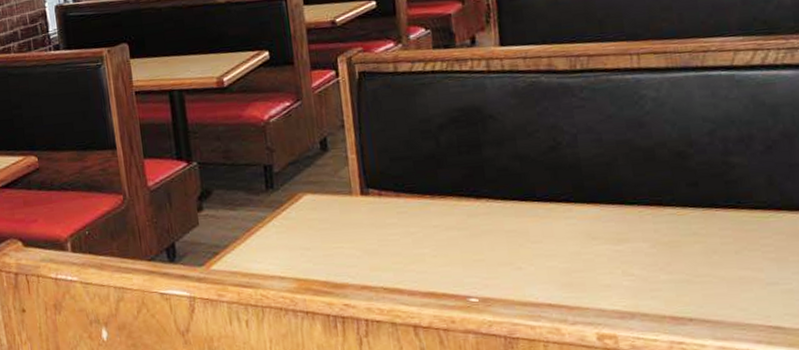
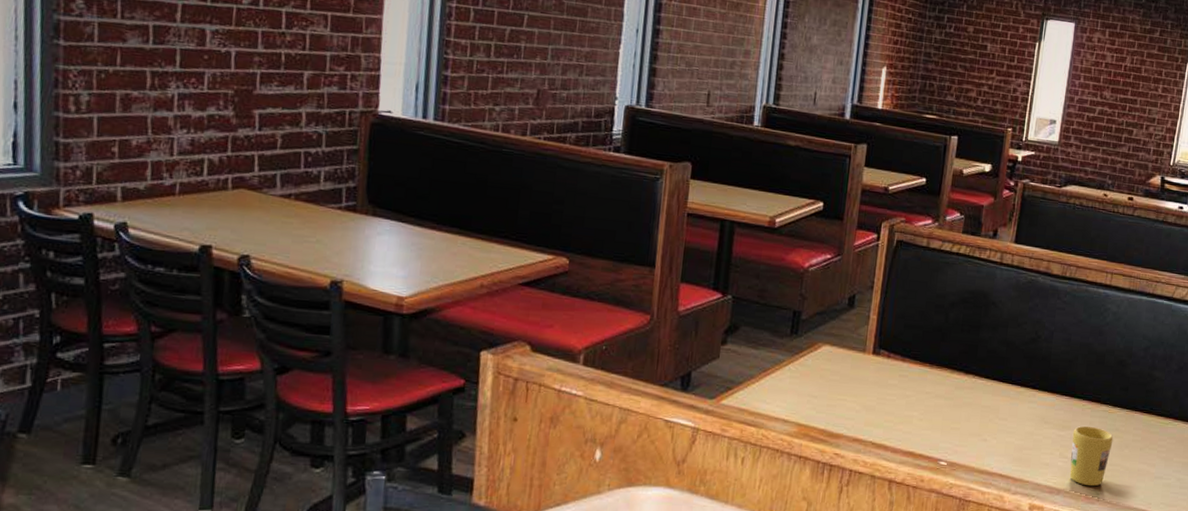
mug: none [633,234,694,305] -> present [1069,425,1114,487]

